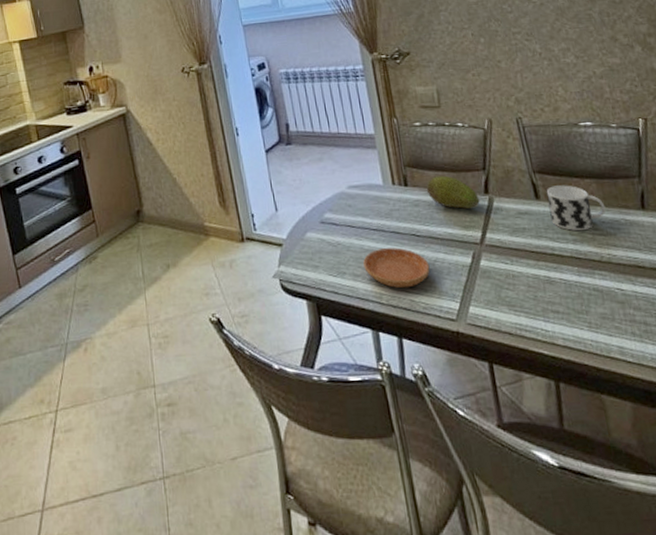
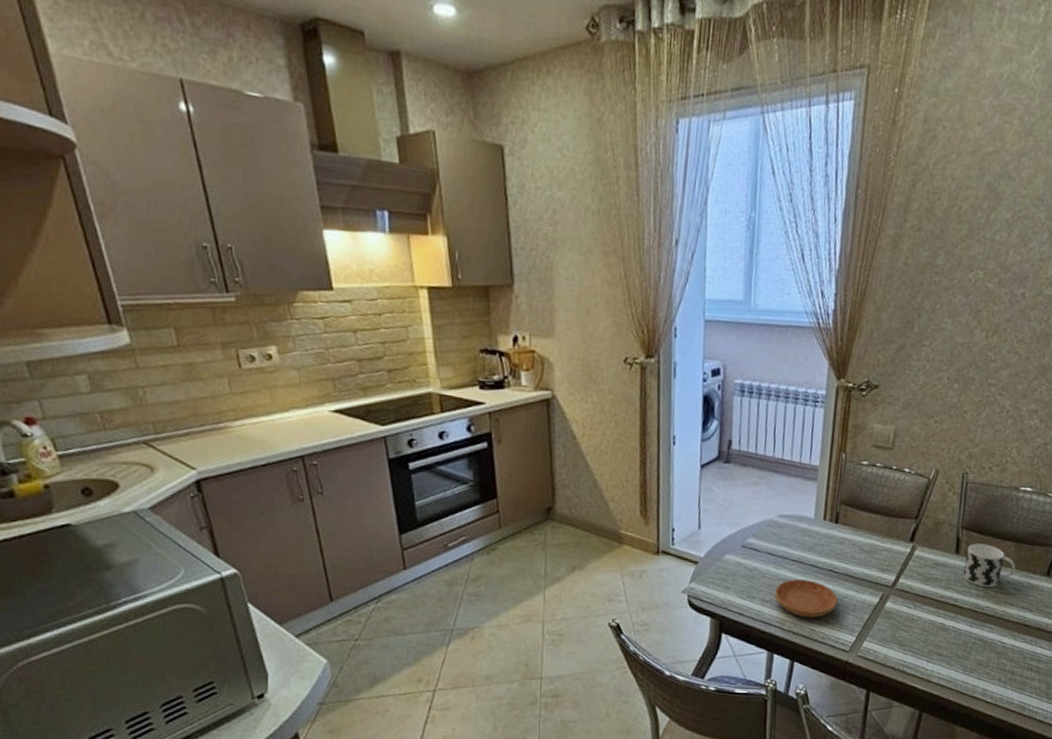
fruit: present [426,175,480,209] -> none [855,518,904,553]

